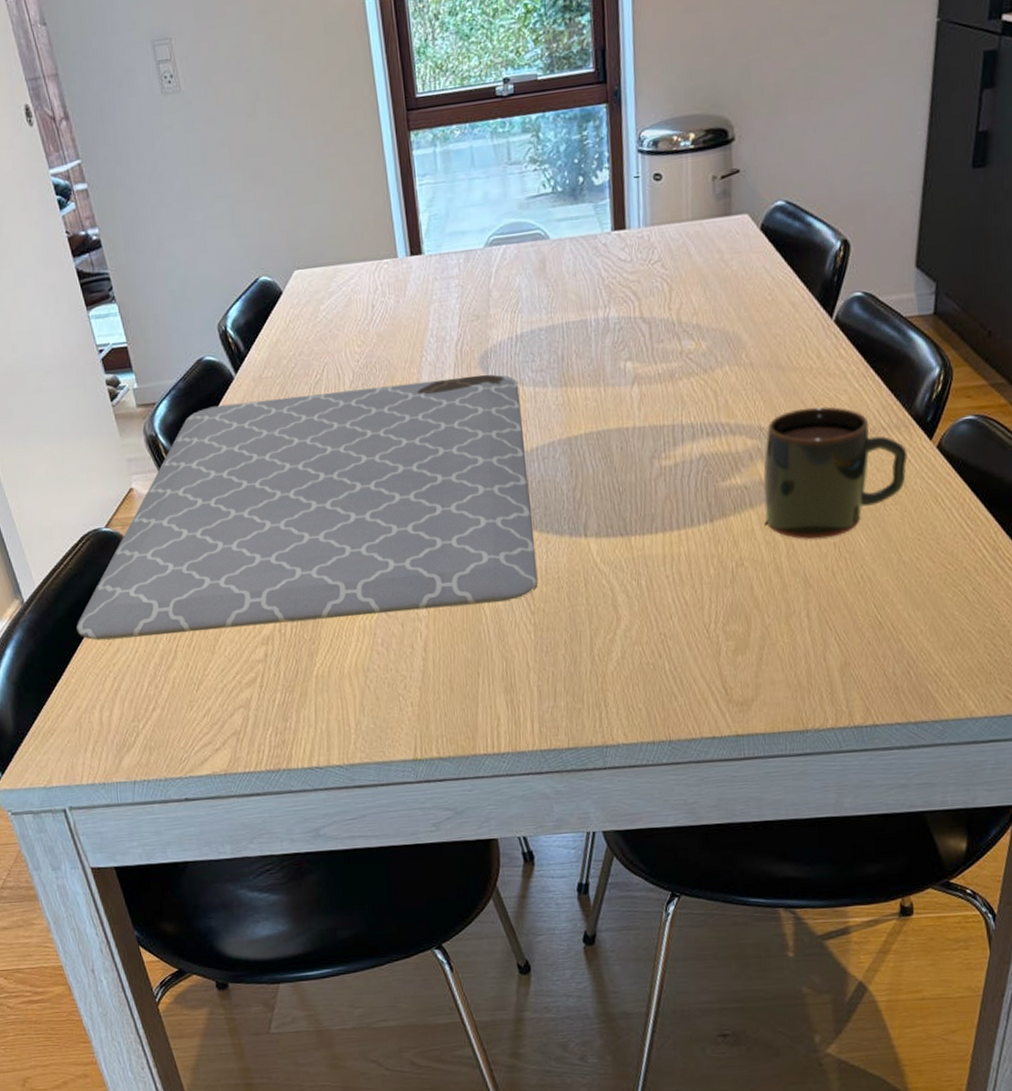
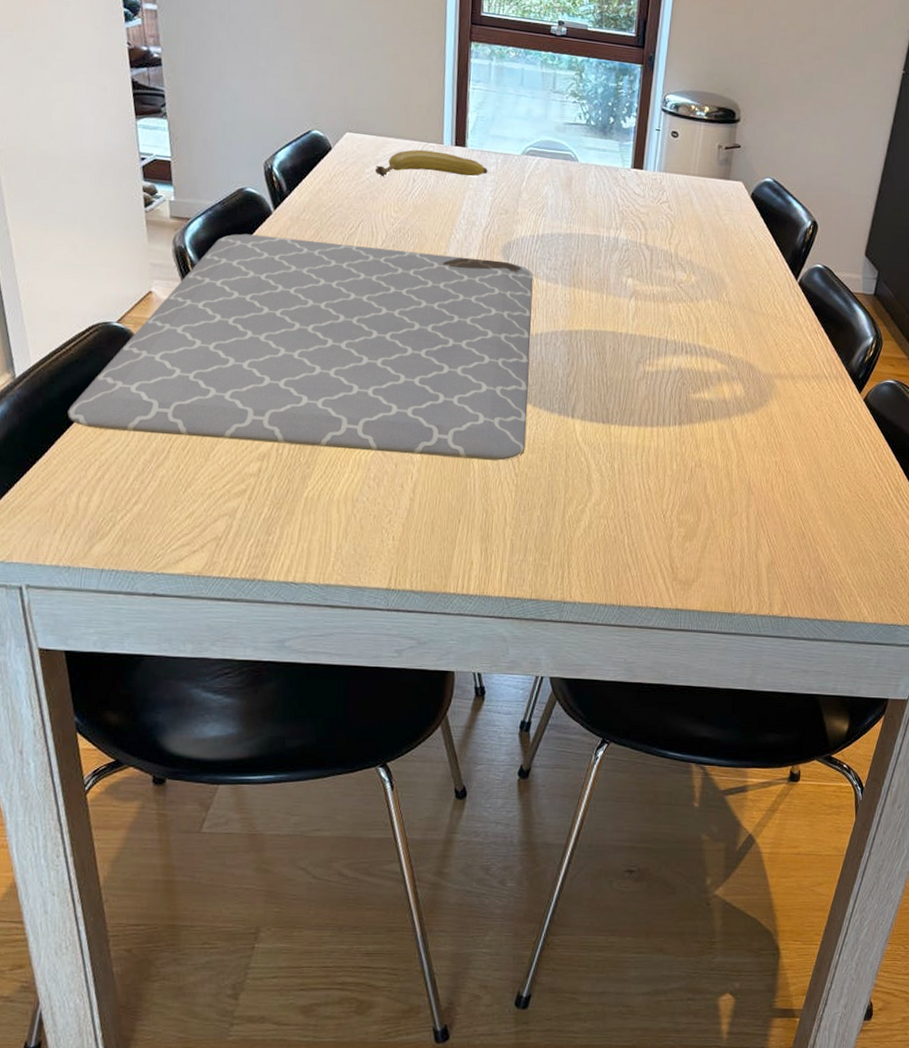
fruit: none [330,266,451,311] -> present [374,149,488,178]
mug: present [763,406,908,539] -> none [723,347,841,457]

